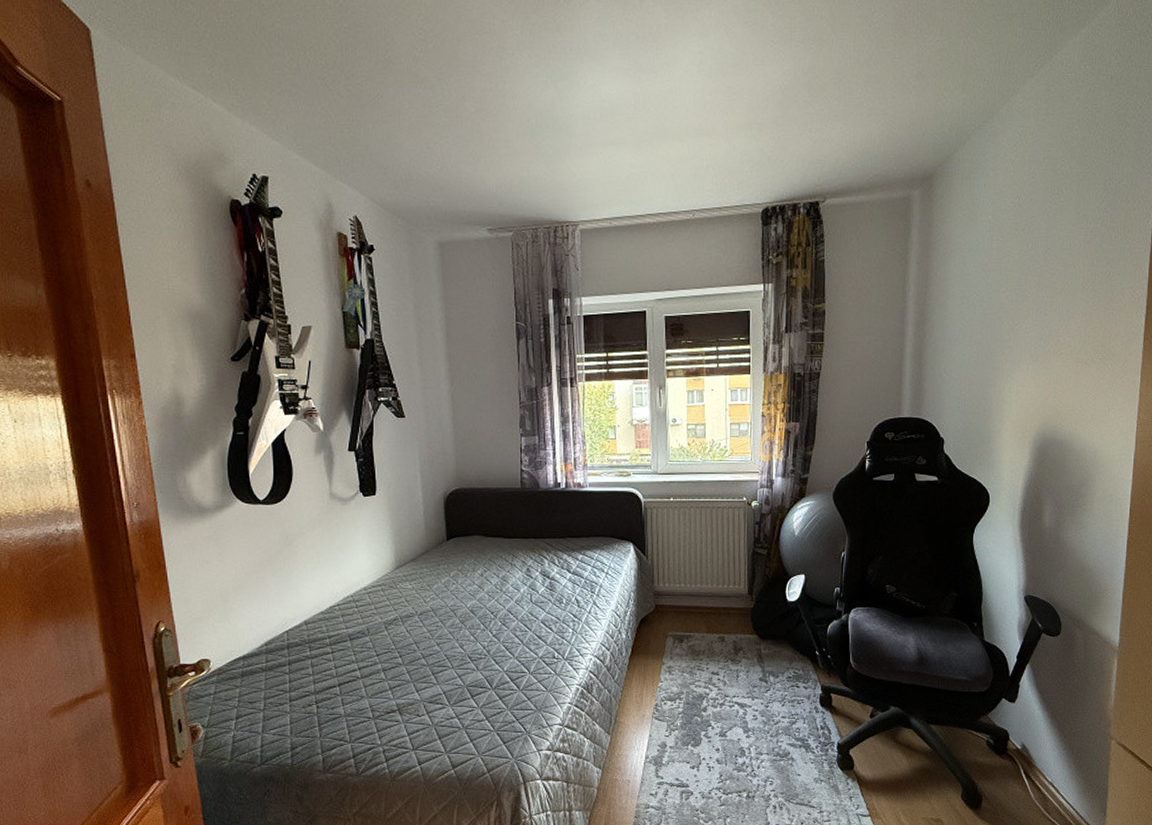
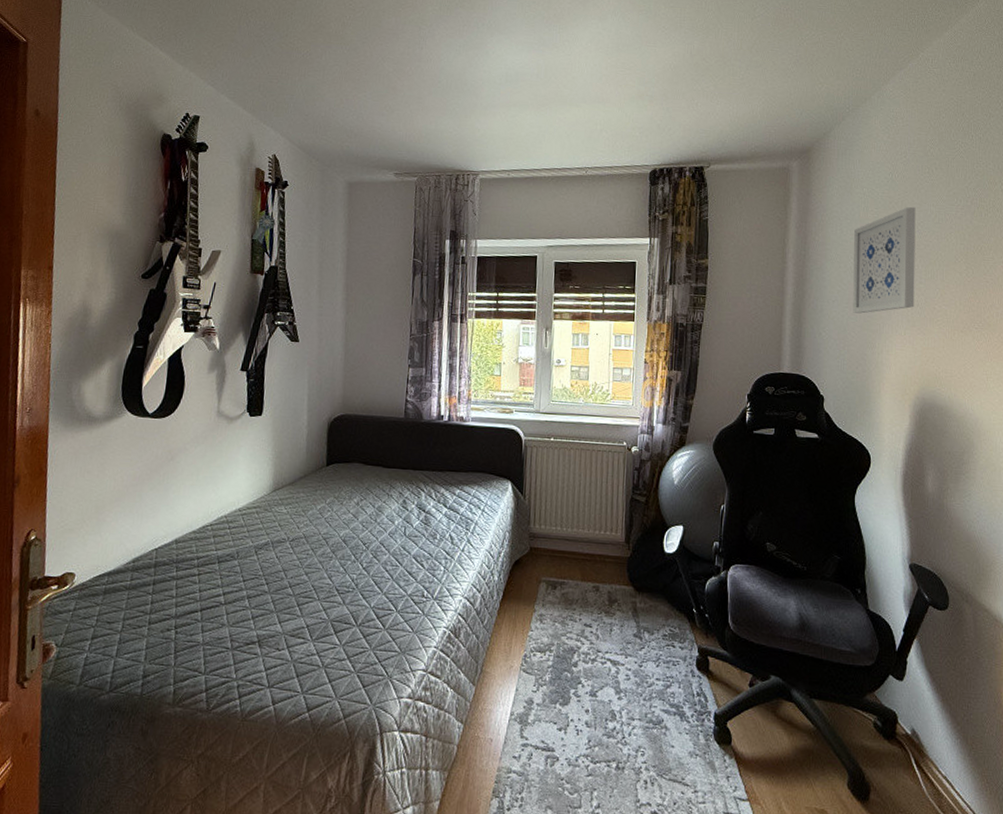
wall art: none [975,232,1043,351] -> present [853,206,916,314]

